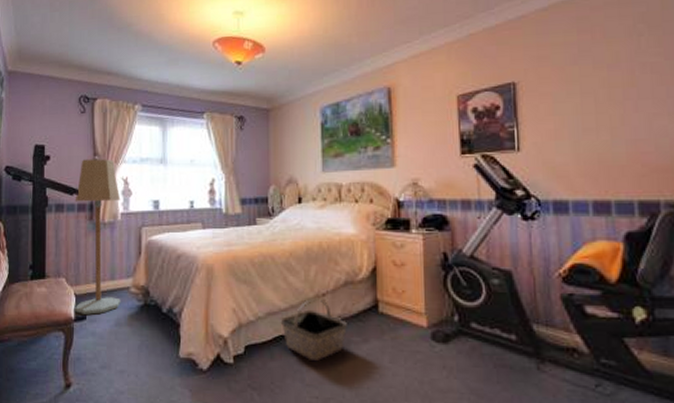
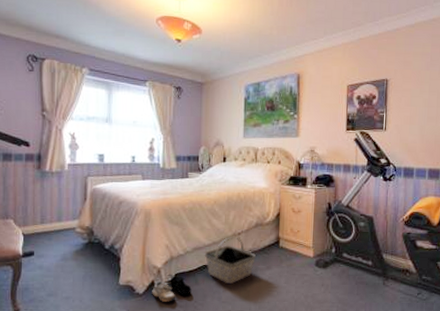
floor lamp: present [74,159,121,314] -> none [22,114,68,251]
shoe: none [218,345,266,382] -> present [152,274,192,302]

